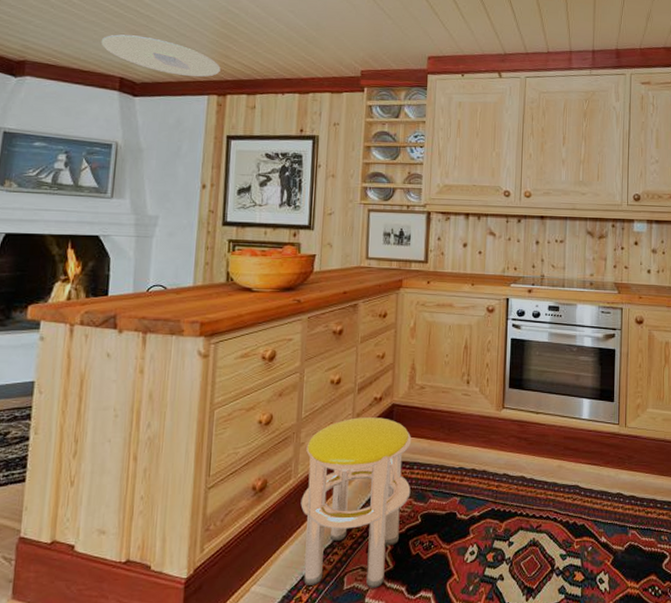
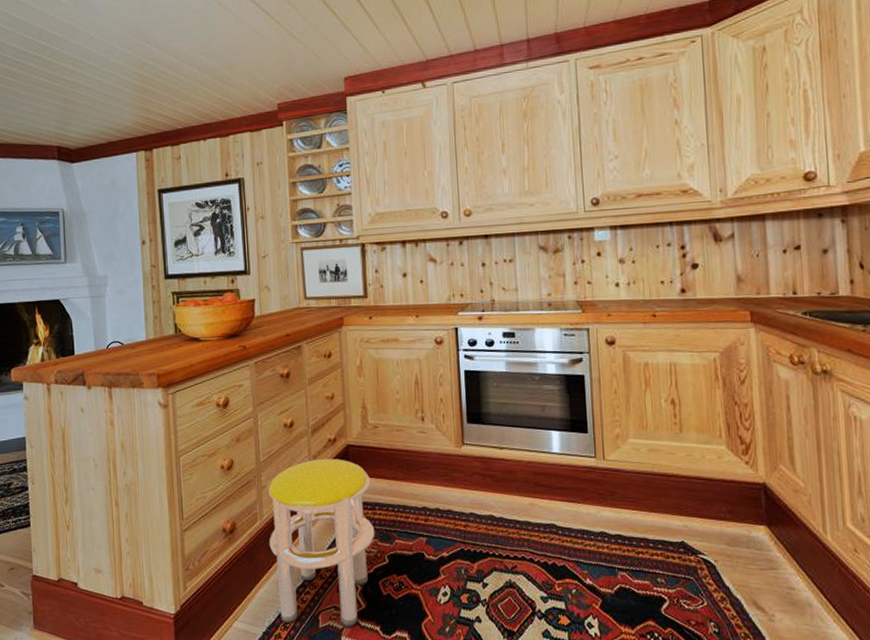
ceiling light: present [101,34,221,77] -> none [36,103,144,136]

